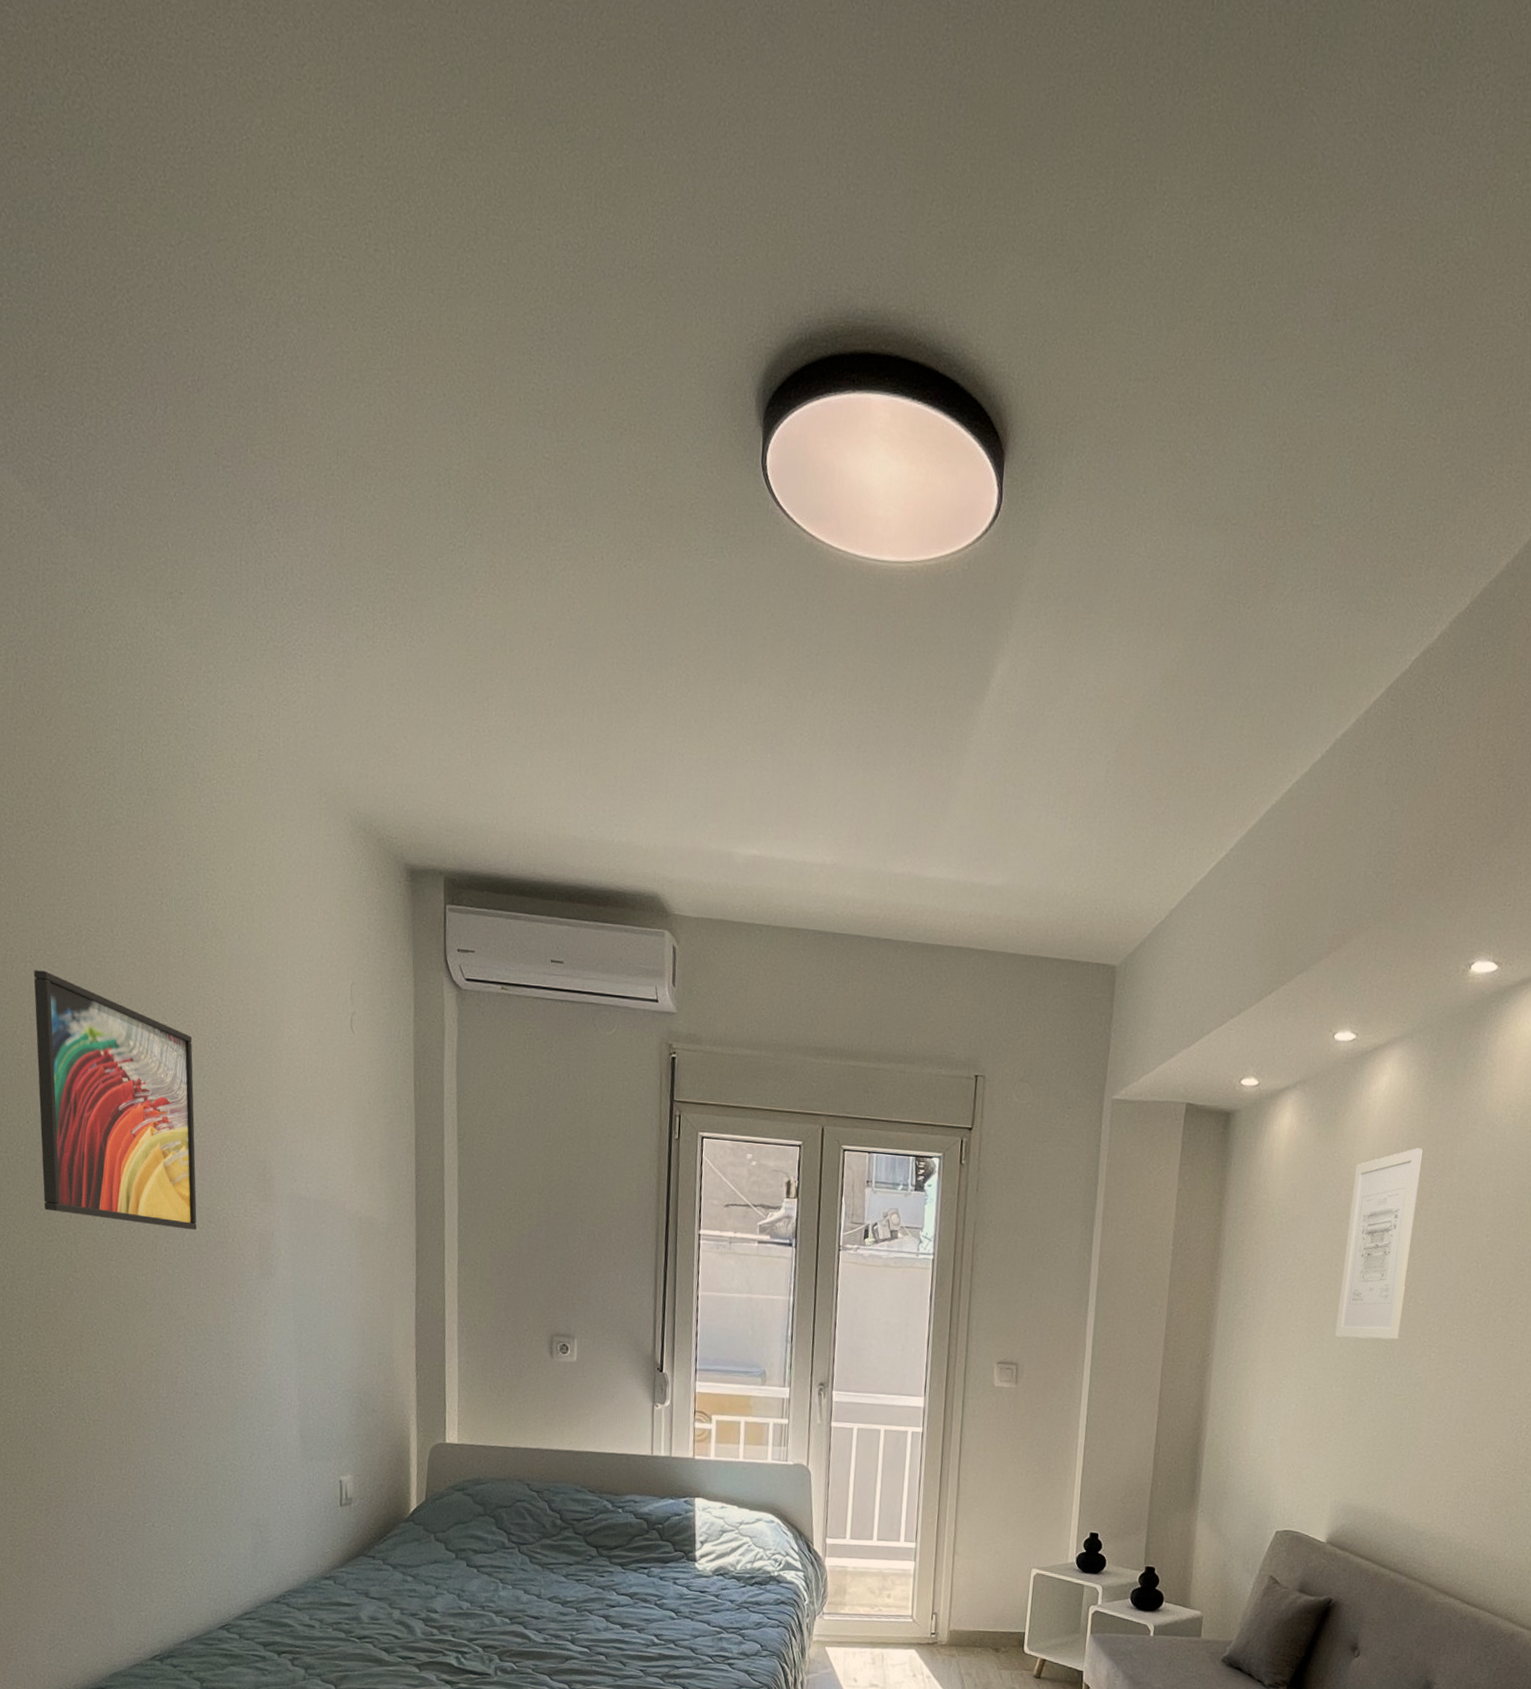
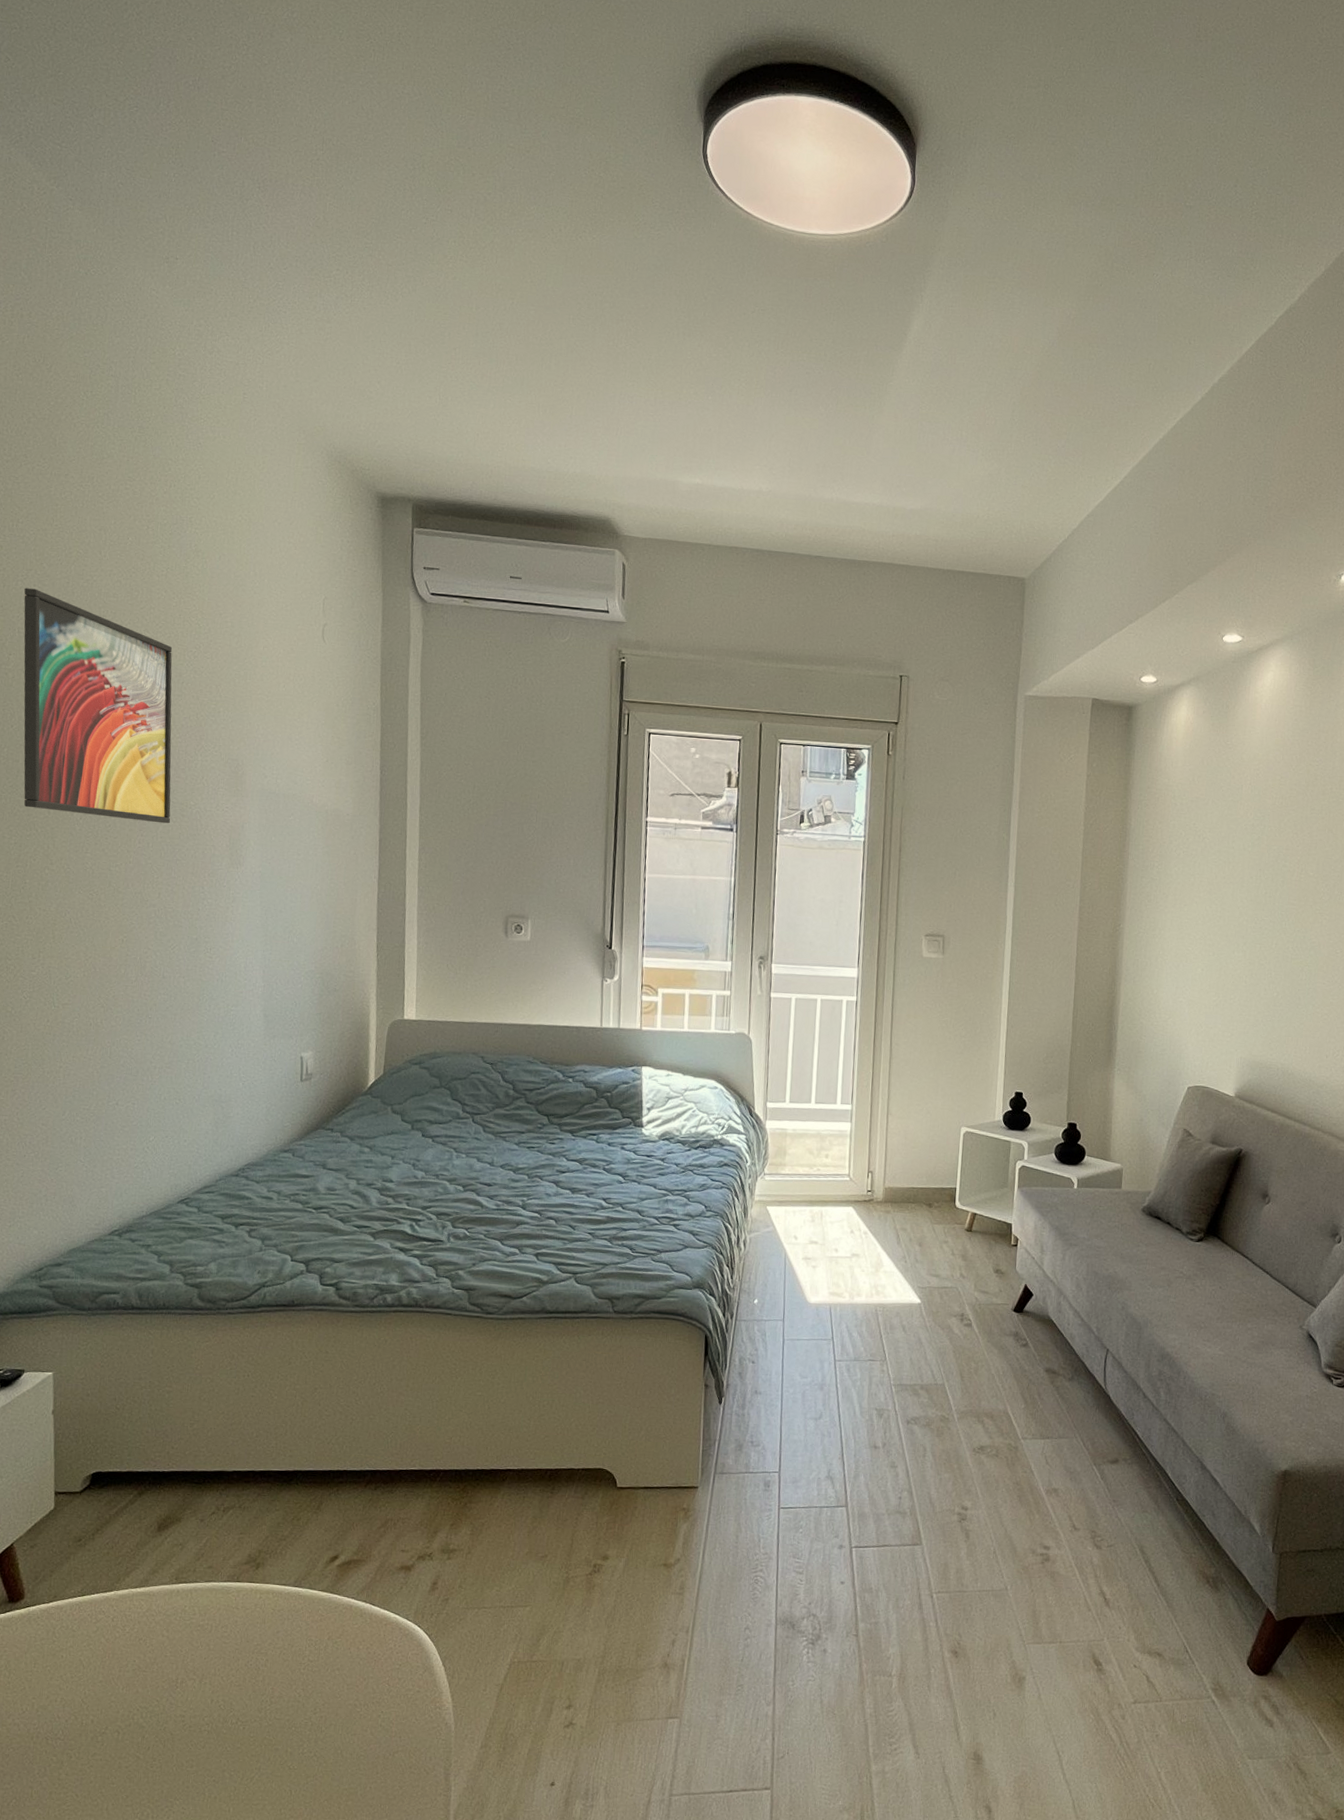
wall art: present [1335,1148,1423,1340] -> none [1235,736,1306,908]

